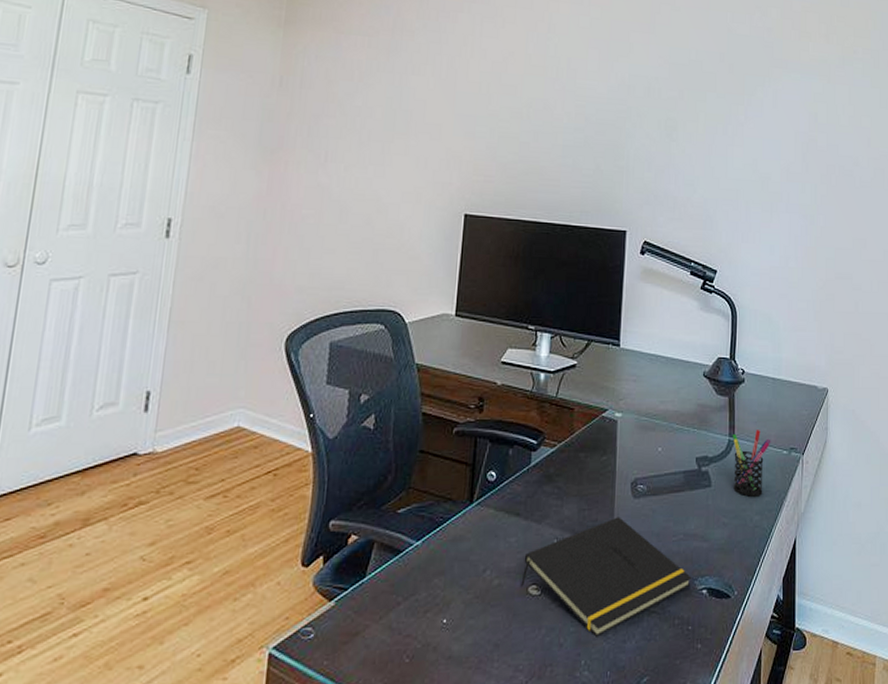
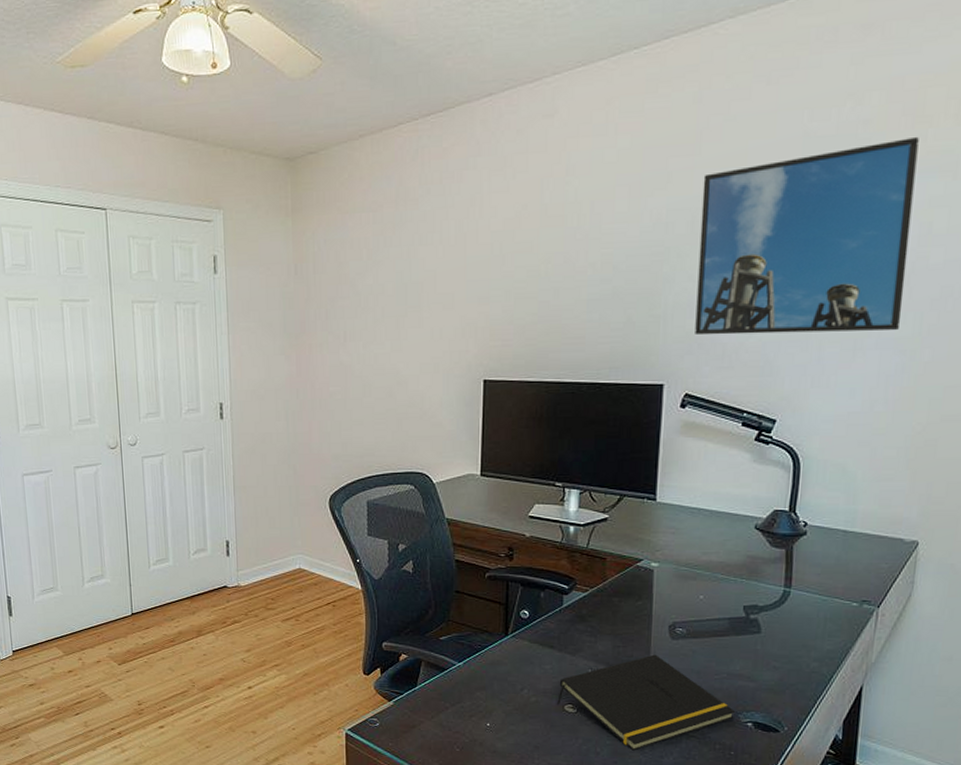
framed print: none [652,46,804,197] -> present [695,136,919,335]
pen holder: present [732,430,771,497] -> none [787,582,838,645]

